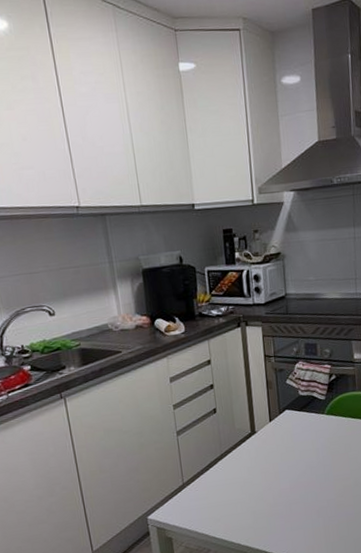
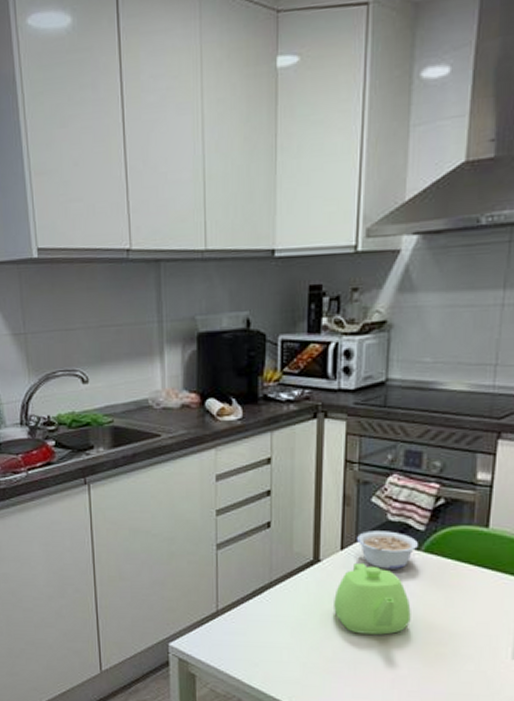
teapot: none [269,429,324,482] -> present [334,562,411,635]
legume: none [280,403,322,432] -> present [357,530,418,569]

